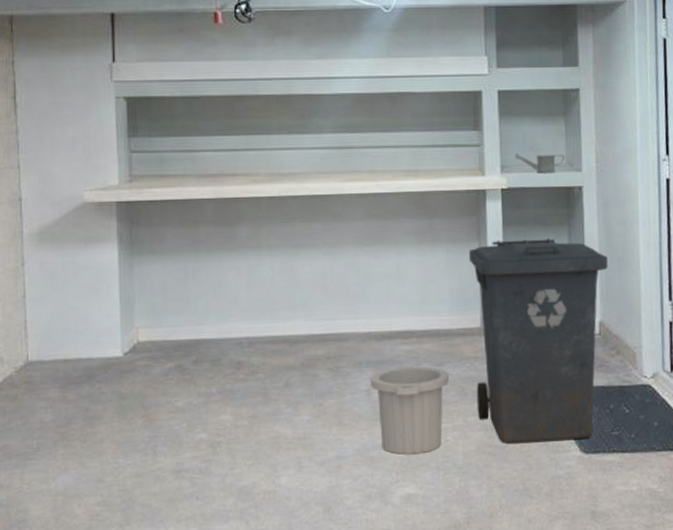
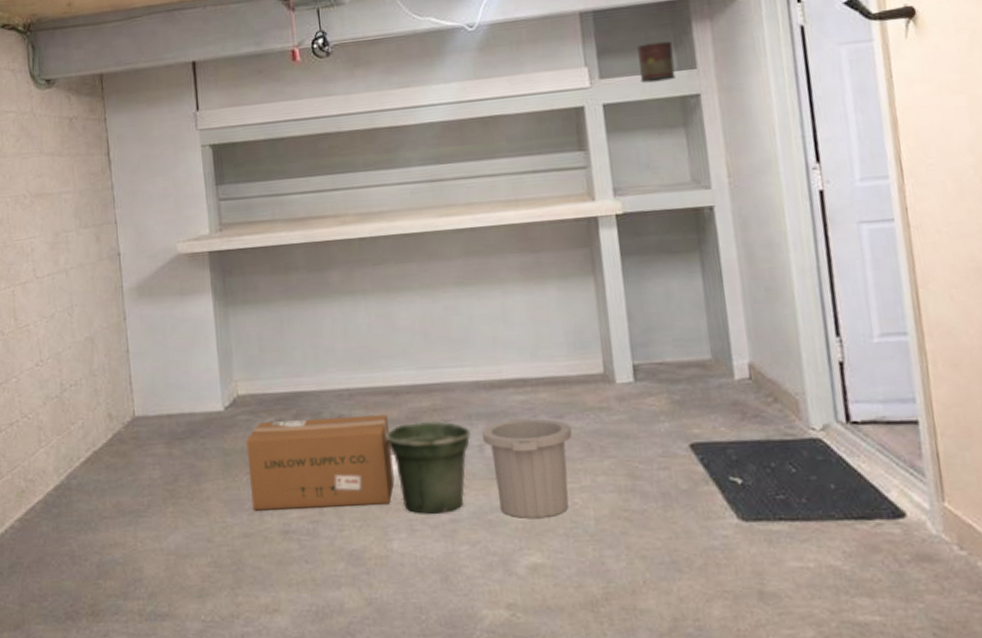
box: none [144,361,287,452] -> present [246,415,395,511]
flower pot: none [282,367,360,453] -> present [386,421,471,515]
recycling bin: present [468,238,608,444] -> none [582,268,754,509]
watering can: present [515,153,565,175] -> none [628,170,689,196]
paint can: none [530,40,561,75] -> present [636,41,676,83]

